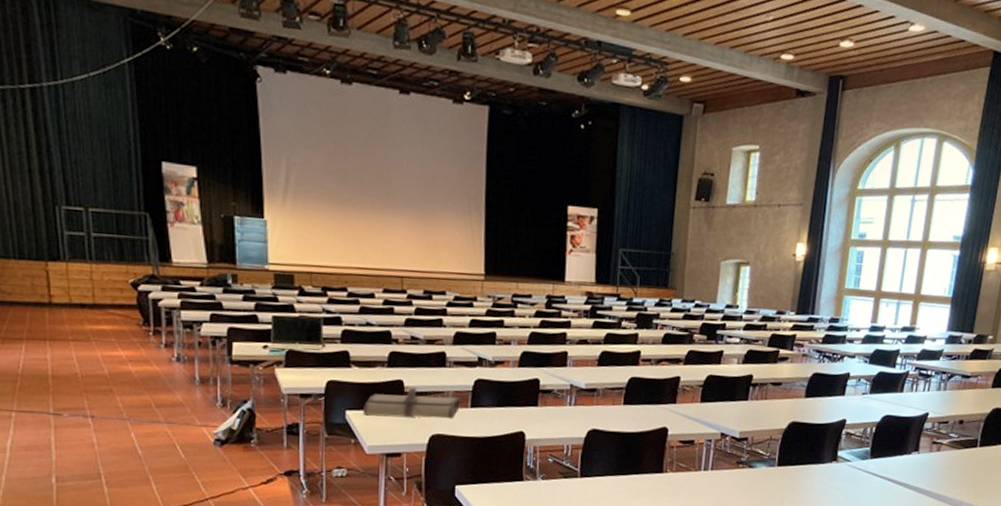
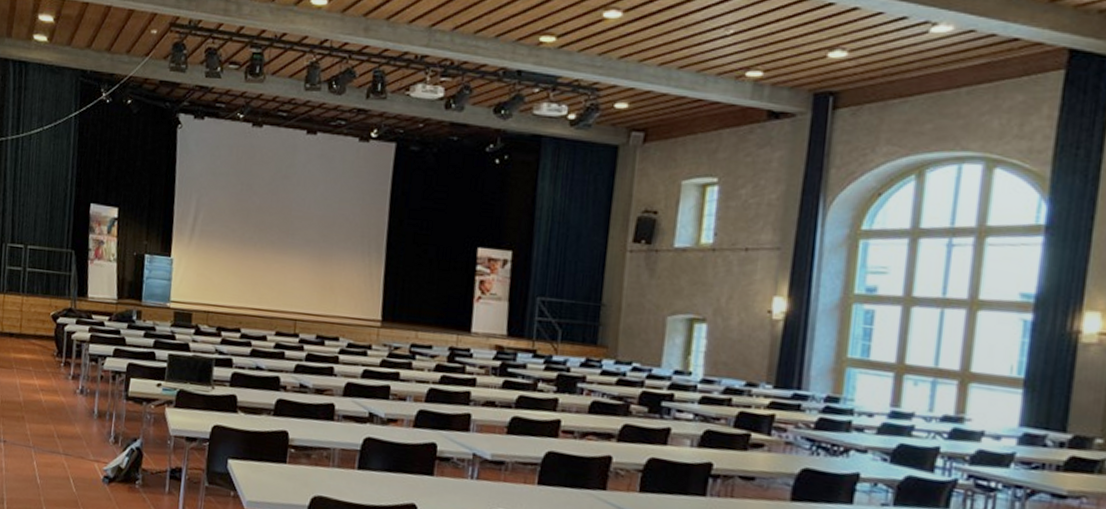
tool roll: present [363,387,460,419] -> none [245,439,347,480]

